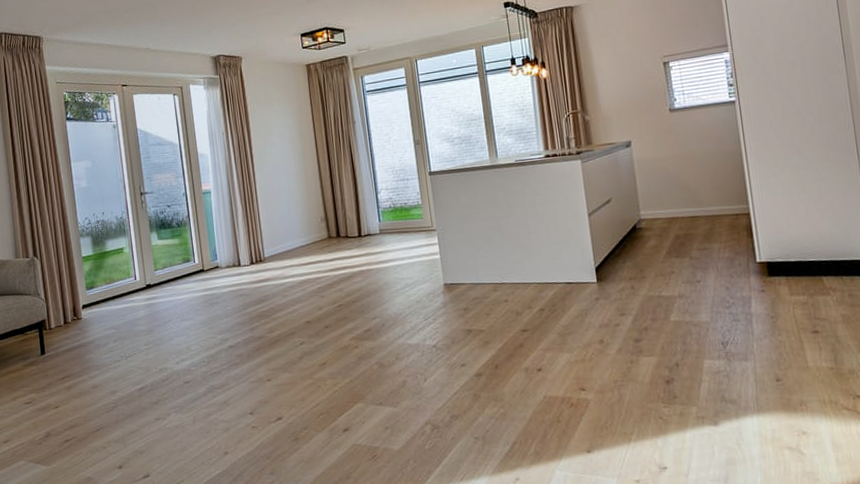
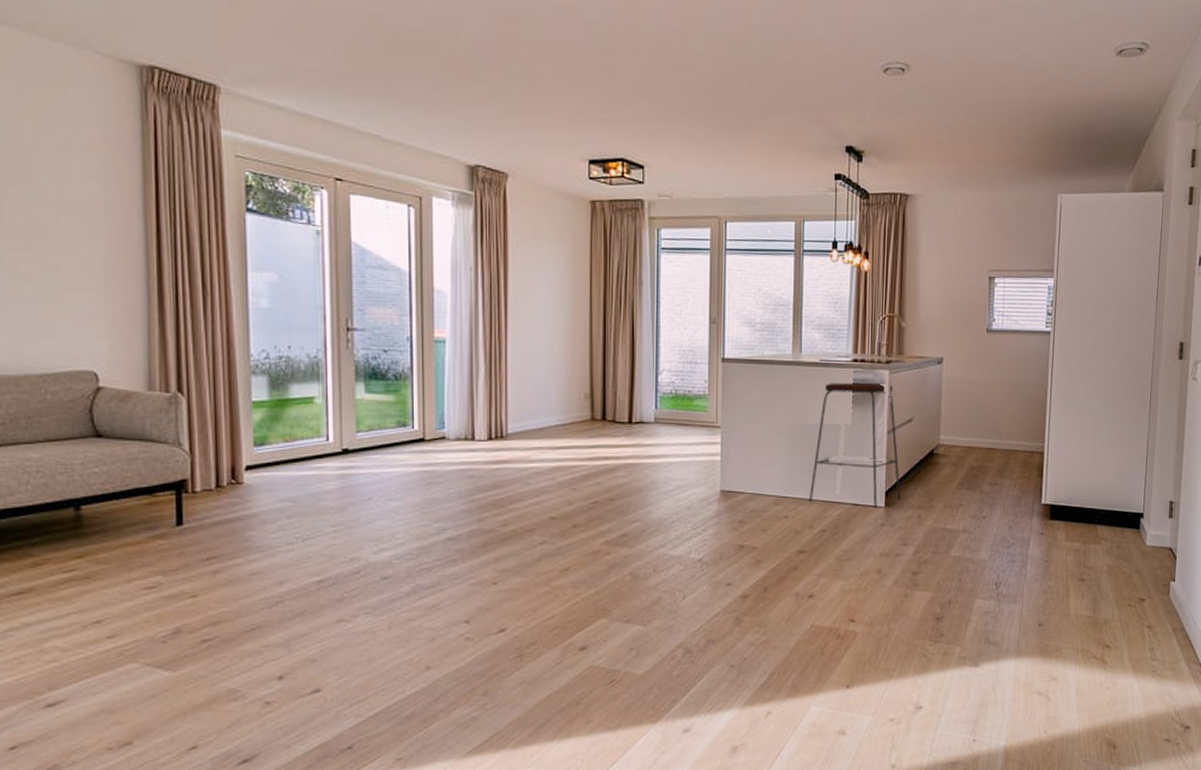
bar stool: none [523,172,612,285] -> present [808,383,901,508]

